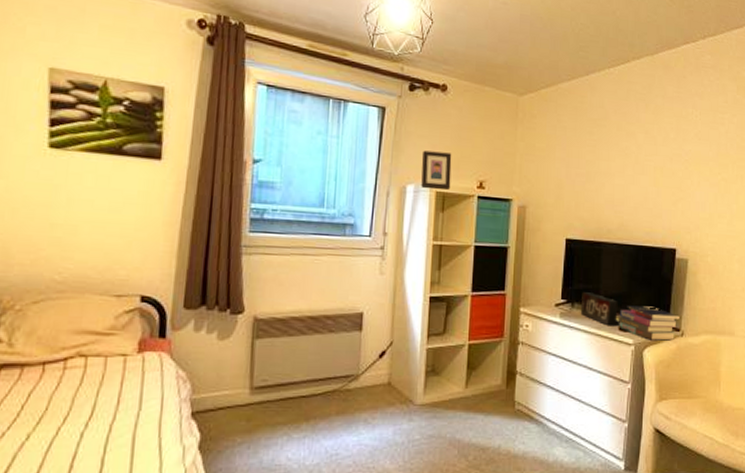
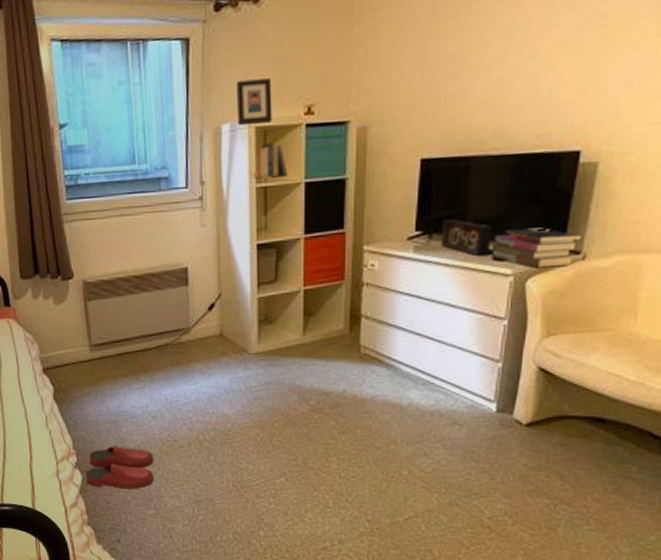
books: none [429,206,461,239] -> present [250,142,288,179]

